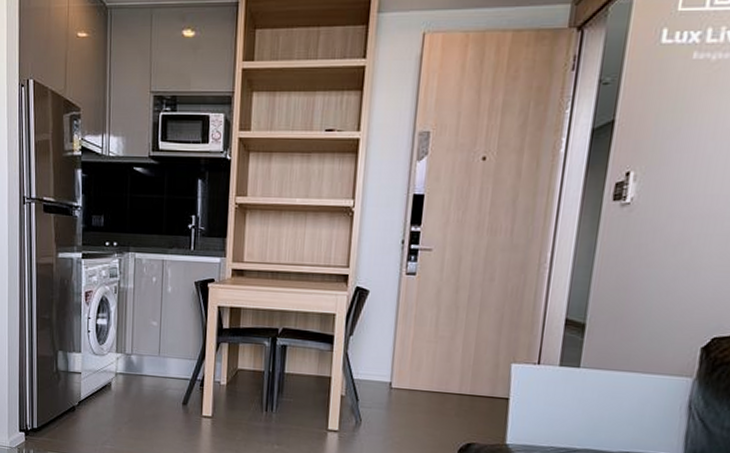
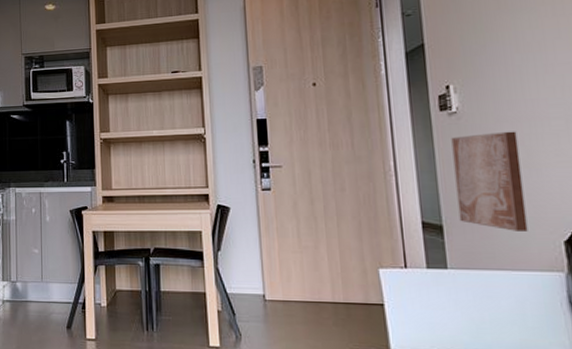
wall art: none [604,228,687,335] -> present [451,131,528,231]

